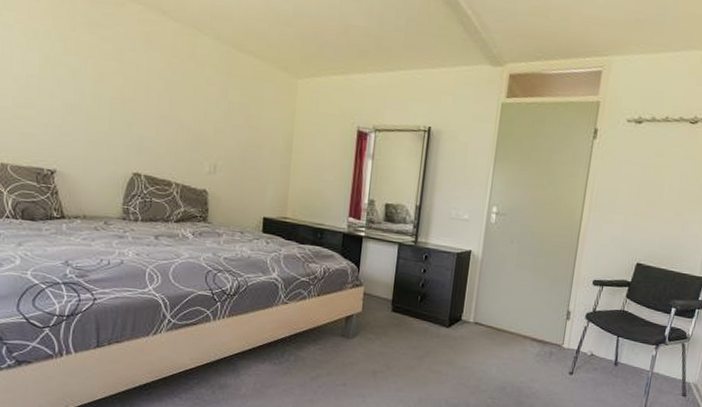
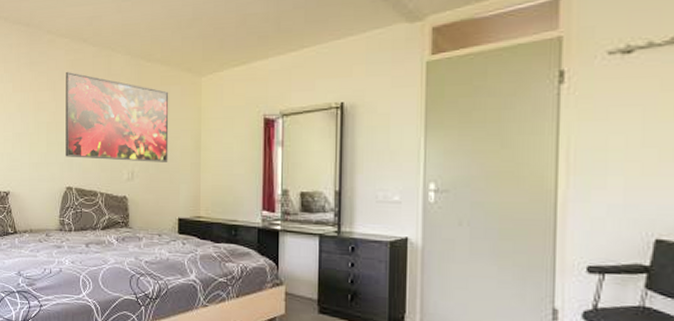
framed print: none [133,43,262,160] -> present [65,71,169,162]

